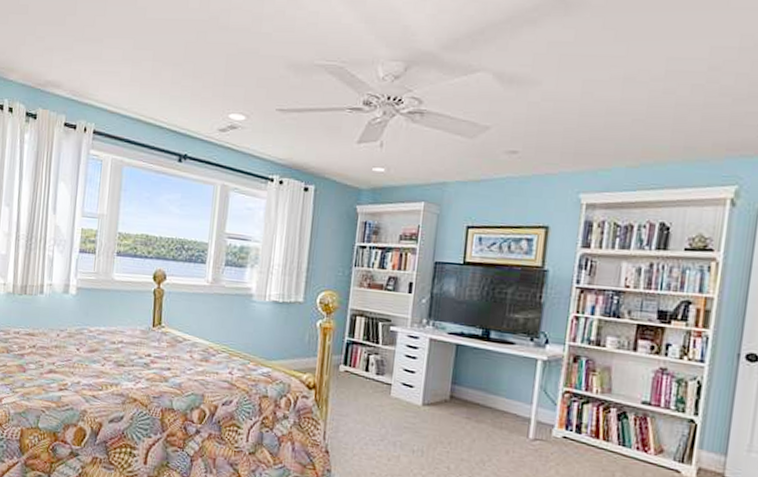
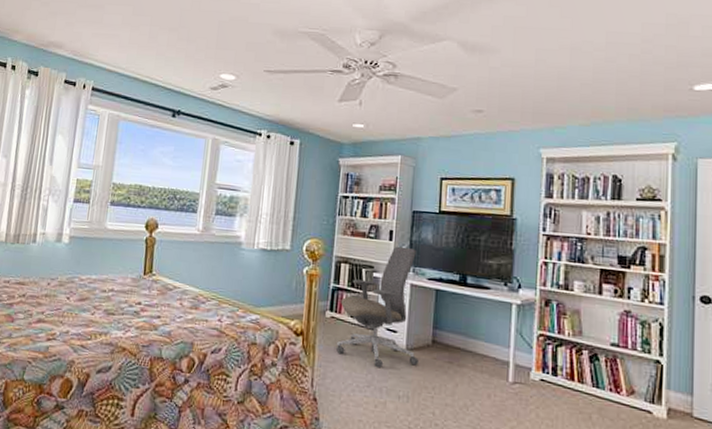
office chair: none [350,299,437,423] -> present [336,246,419,368]

